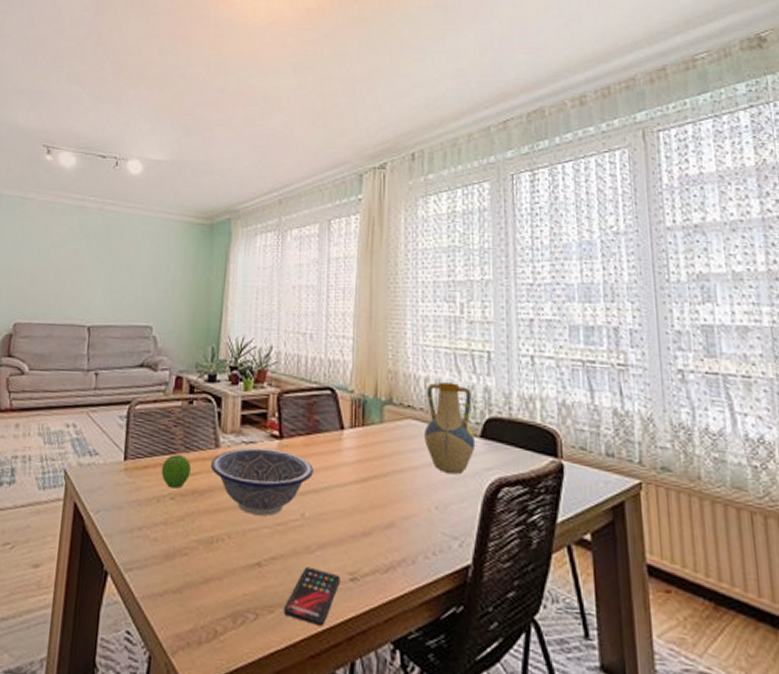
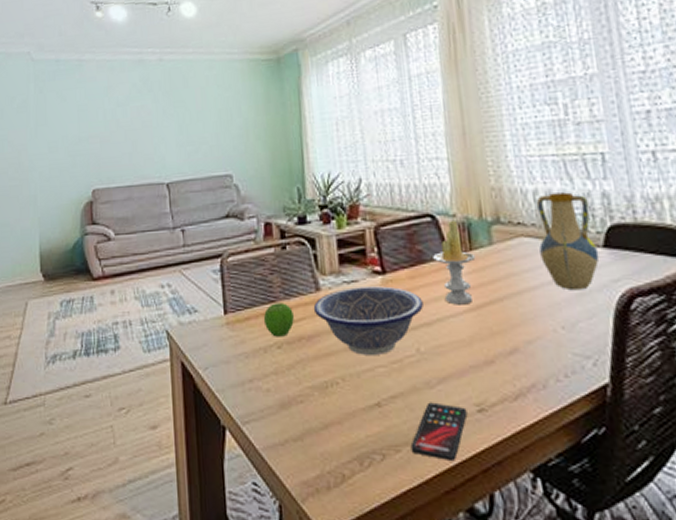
candle: none [328,395,367,477] -> present [433,219,476,305]

